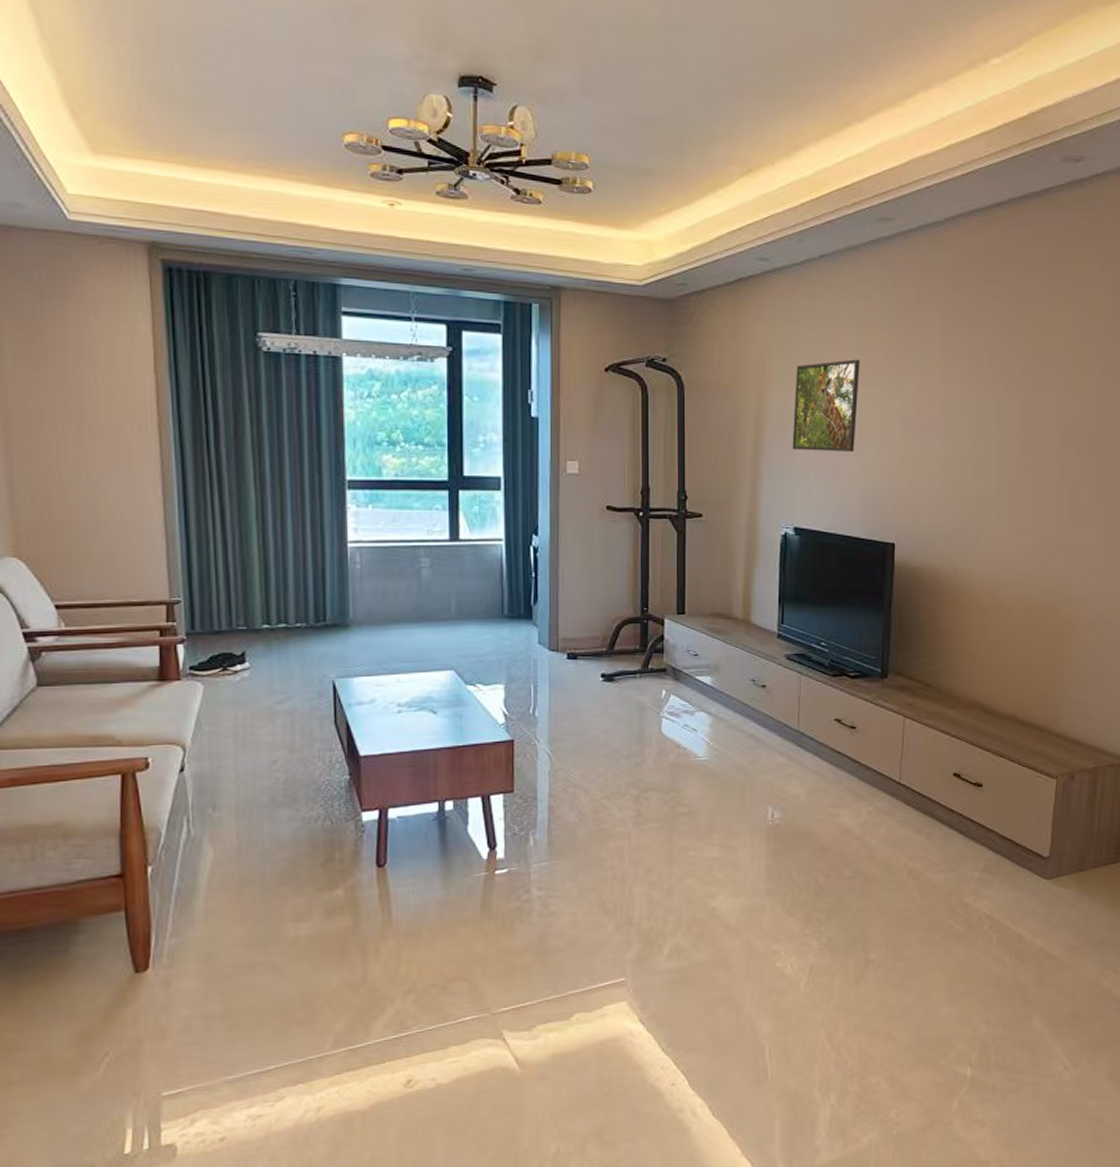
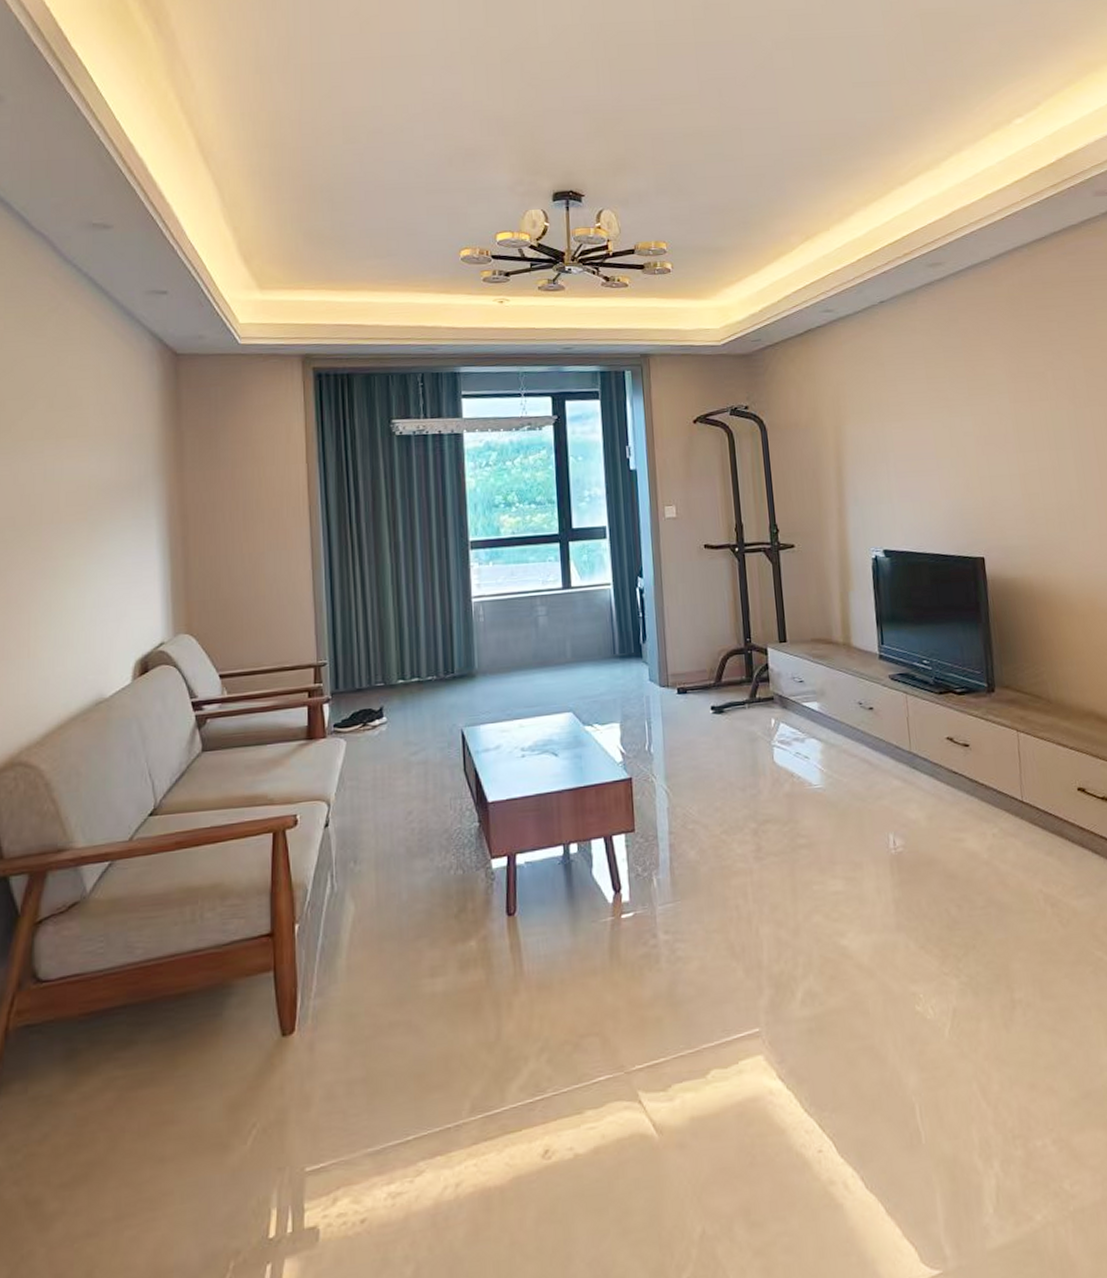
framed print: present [792,359,861,453] -> none [869,389,934,478]

